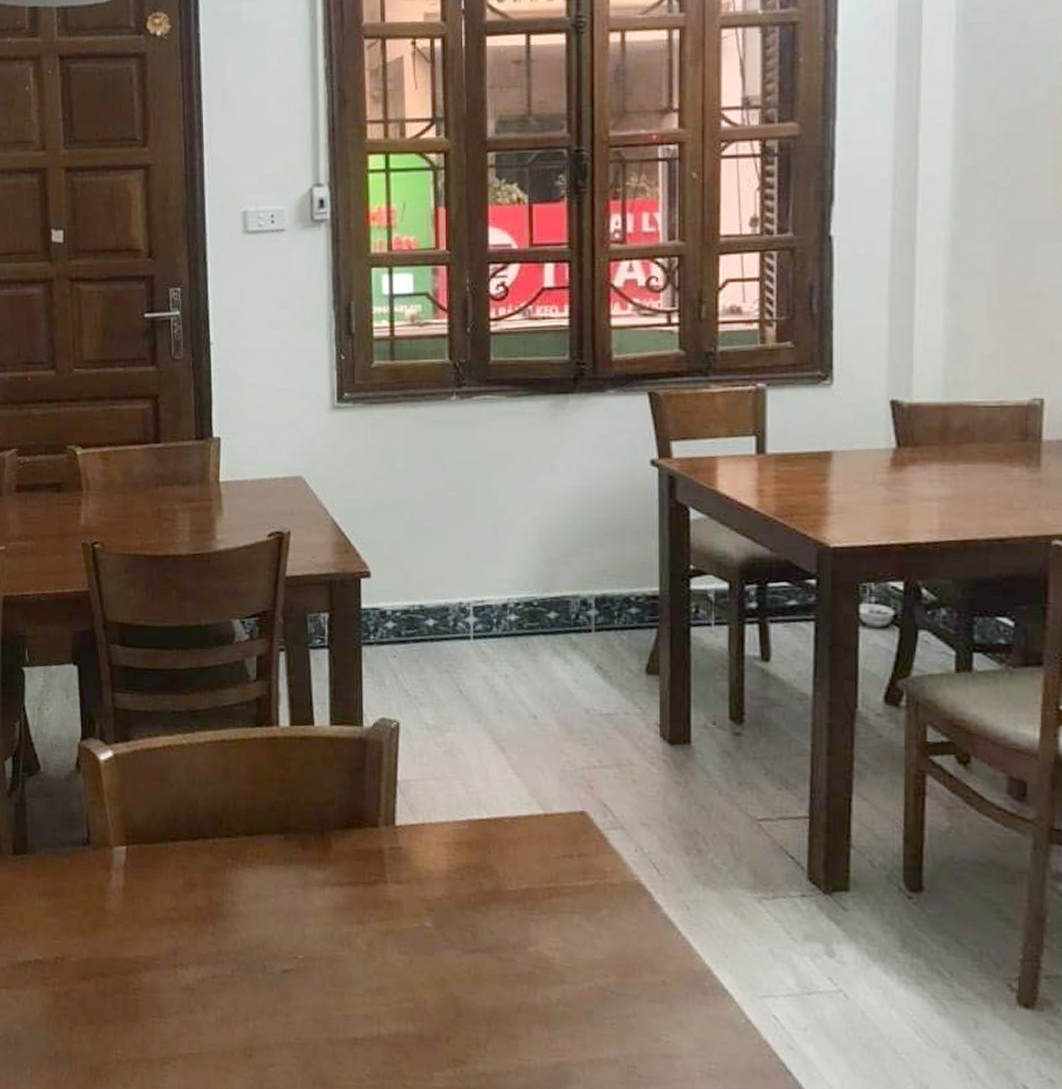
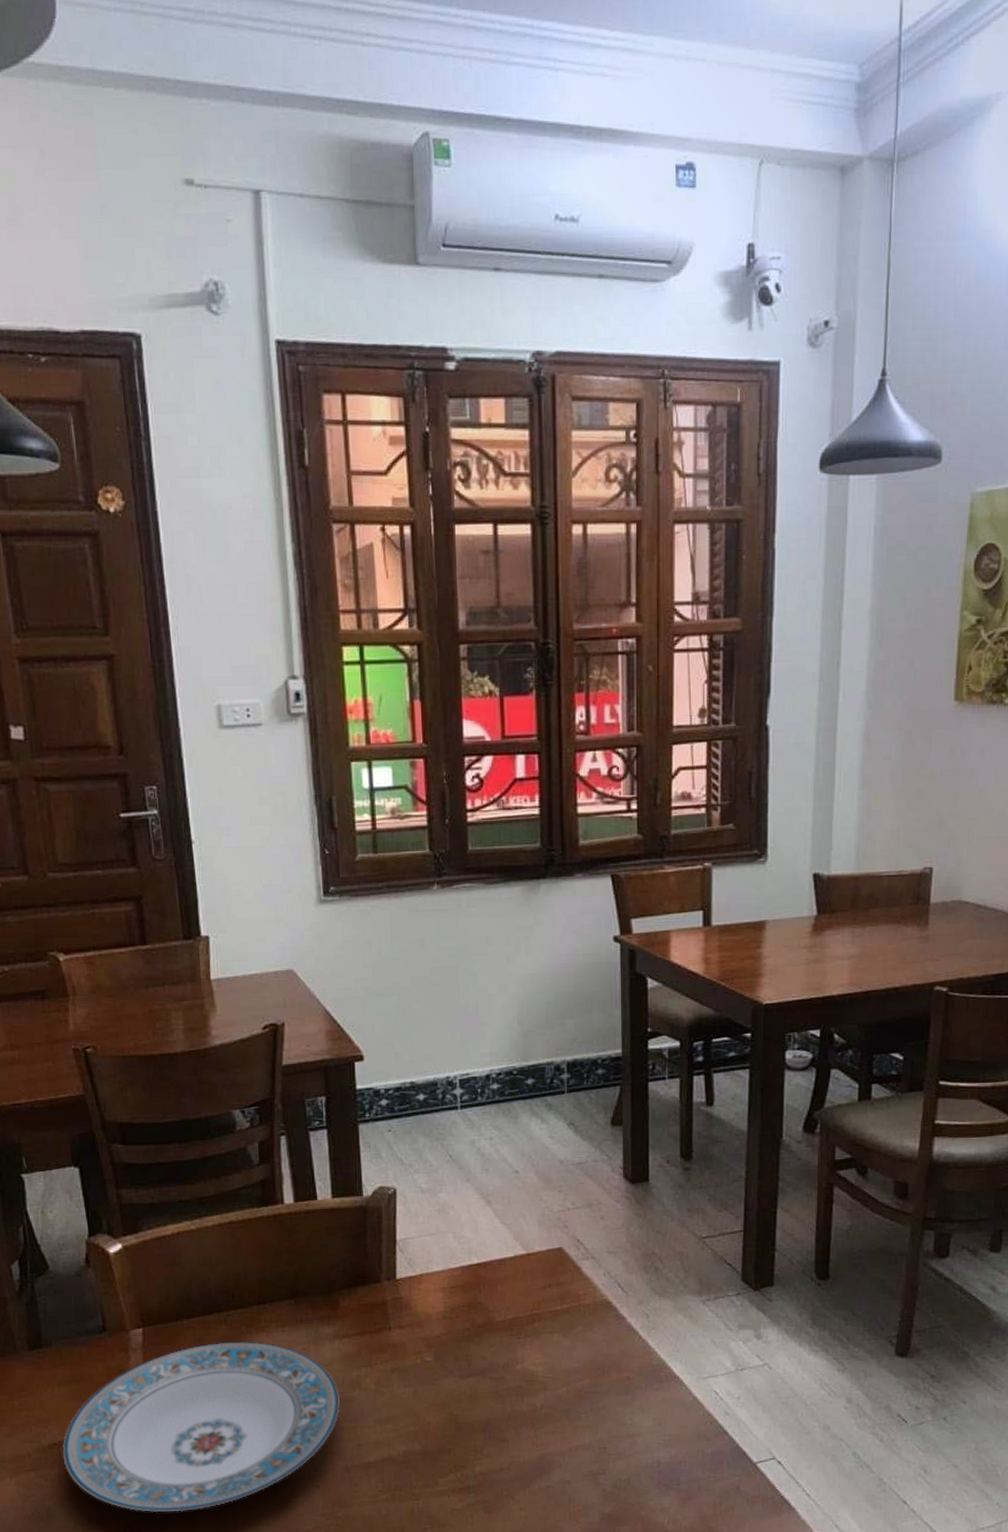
plate: none [36,872,327,1063] -> present [62,1342,340,1513]

